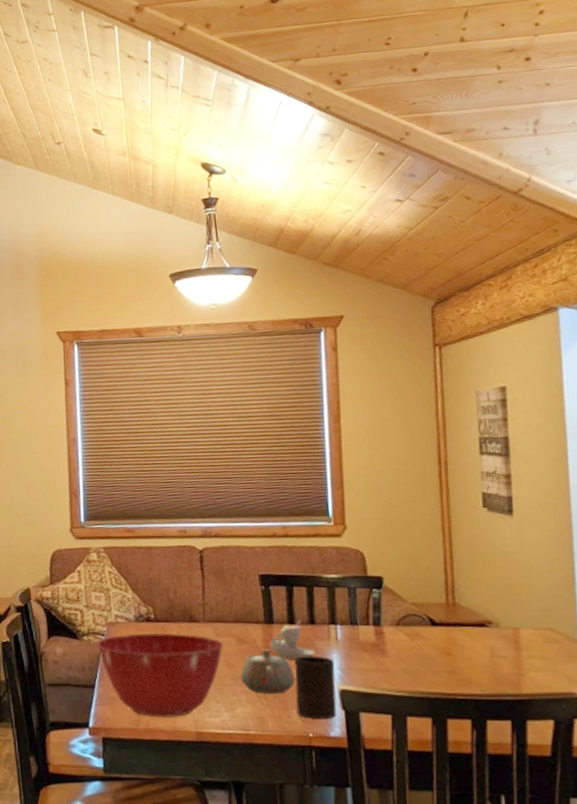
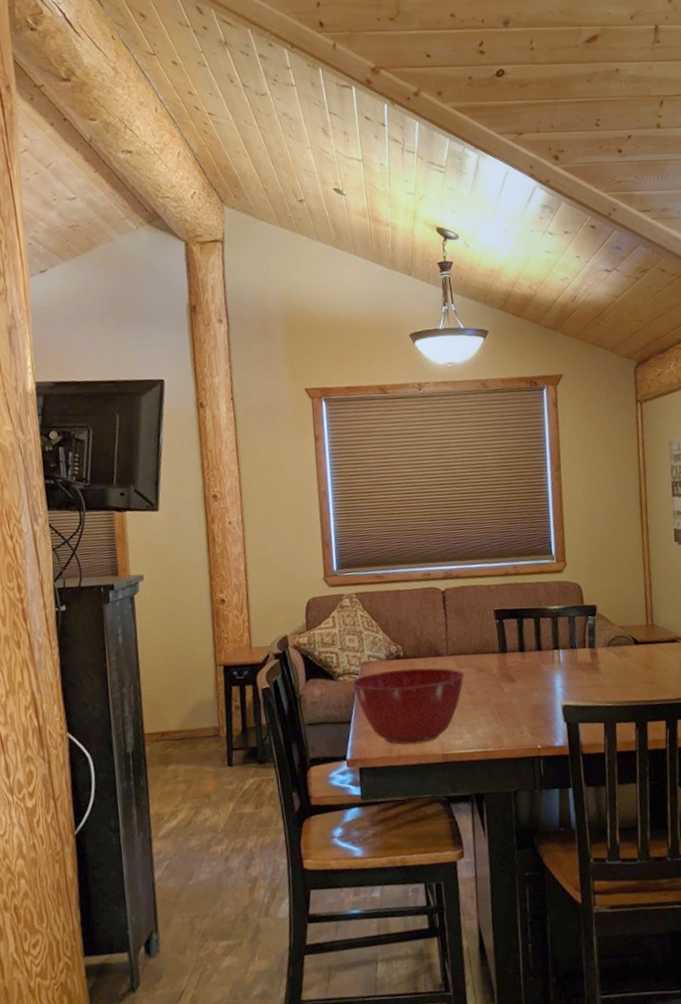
teapot: present [240,649,295,695] -> none [480,675,526,715]
candle: present [269,619,316,659] -> none [504,647,543,683]
cup: present [294,655,337,720] -> none [525,678,560,733]

